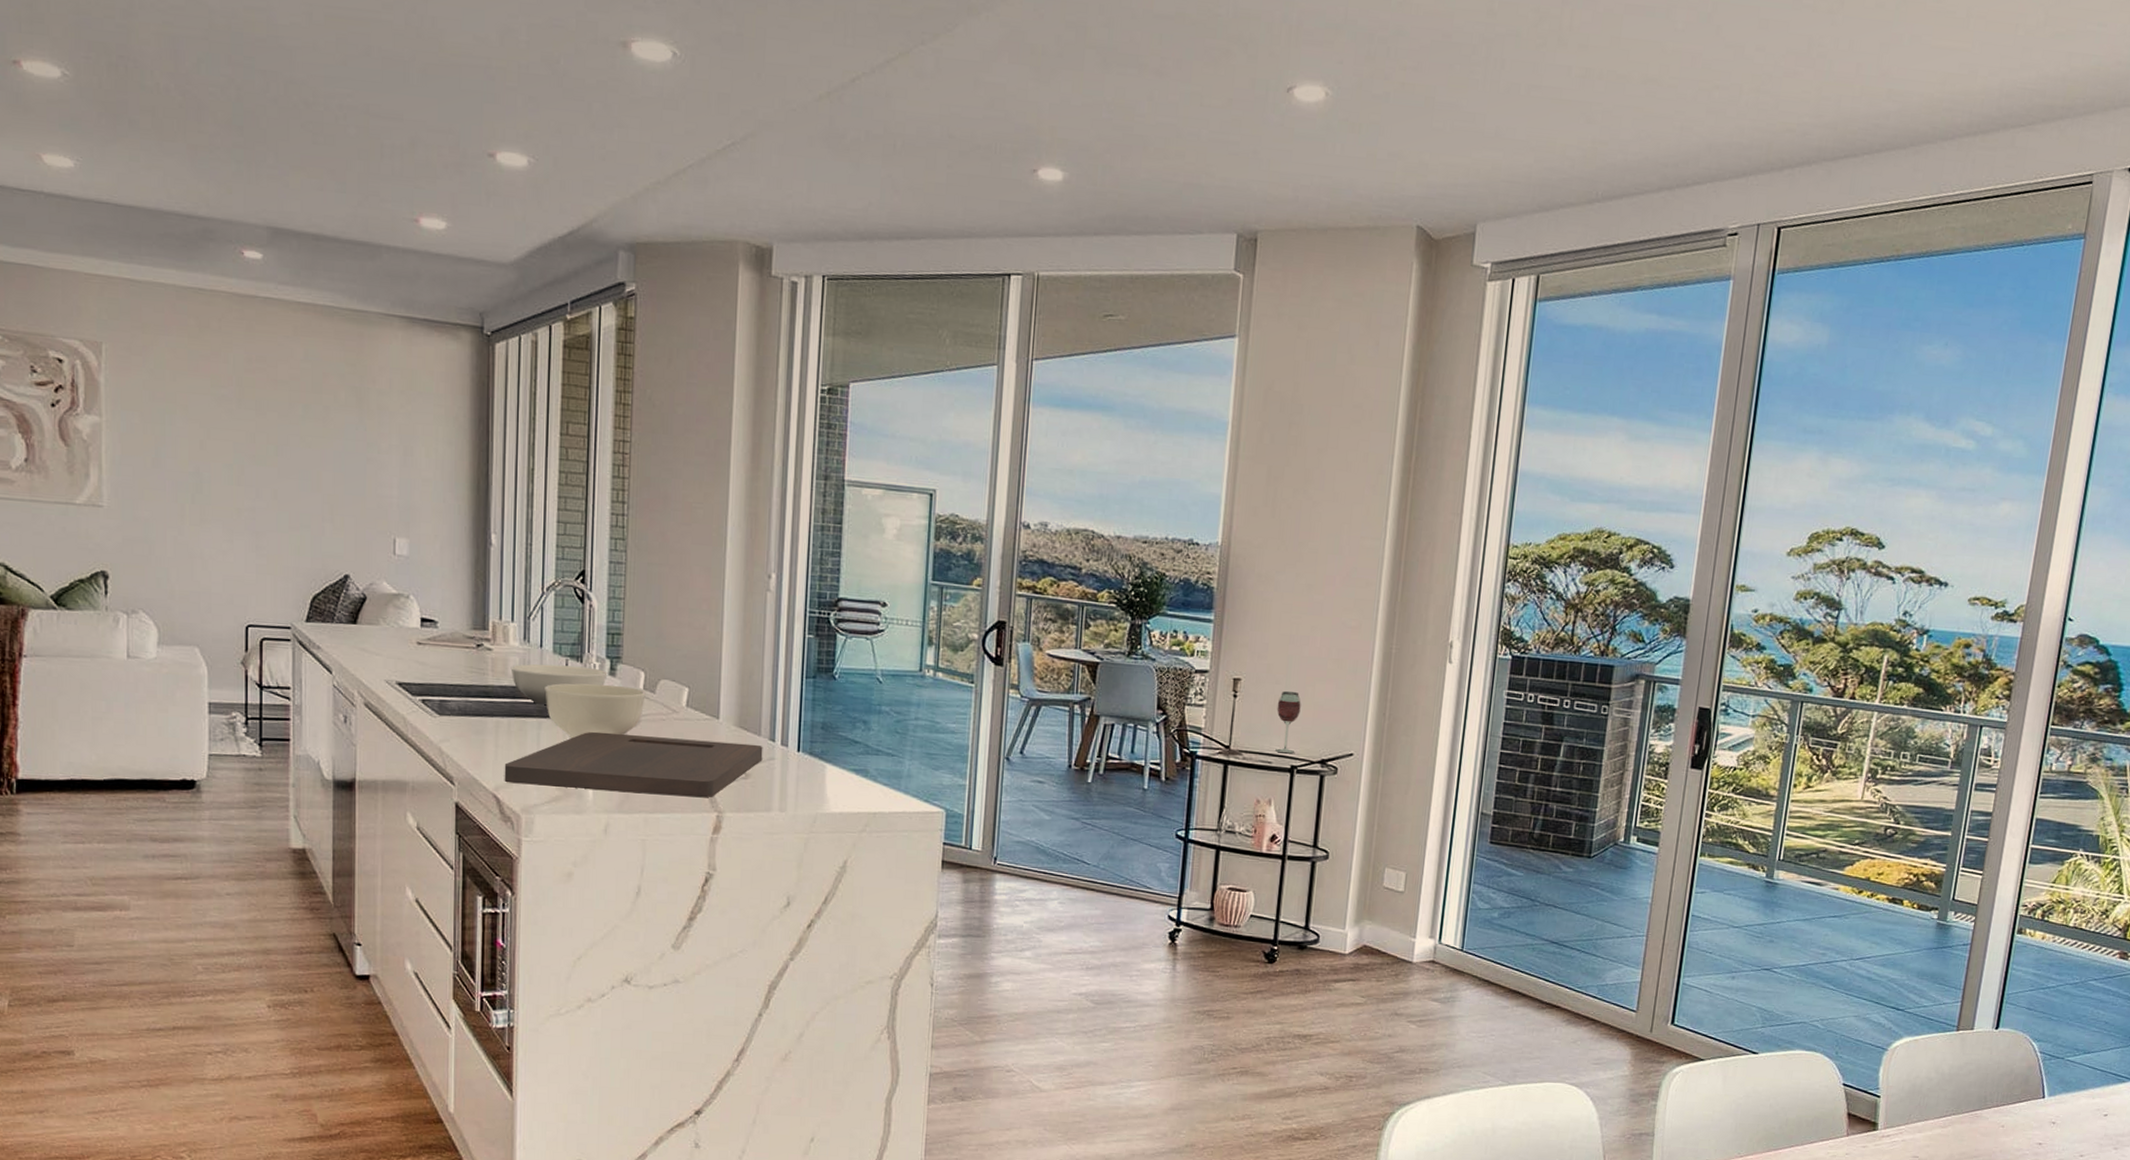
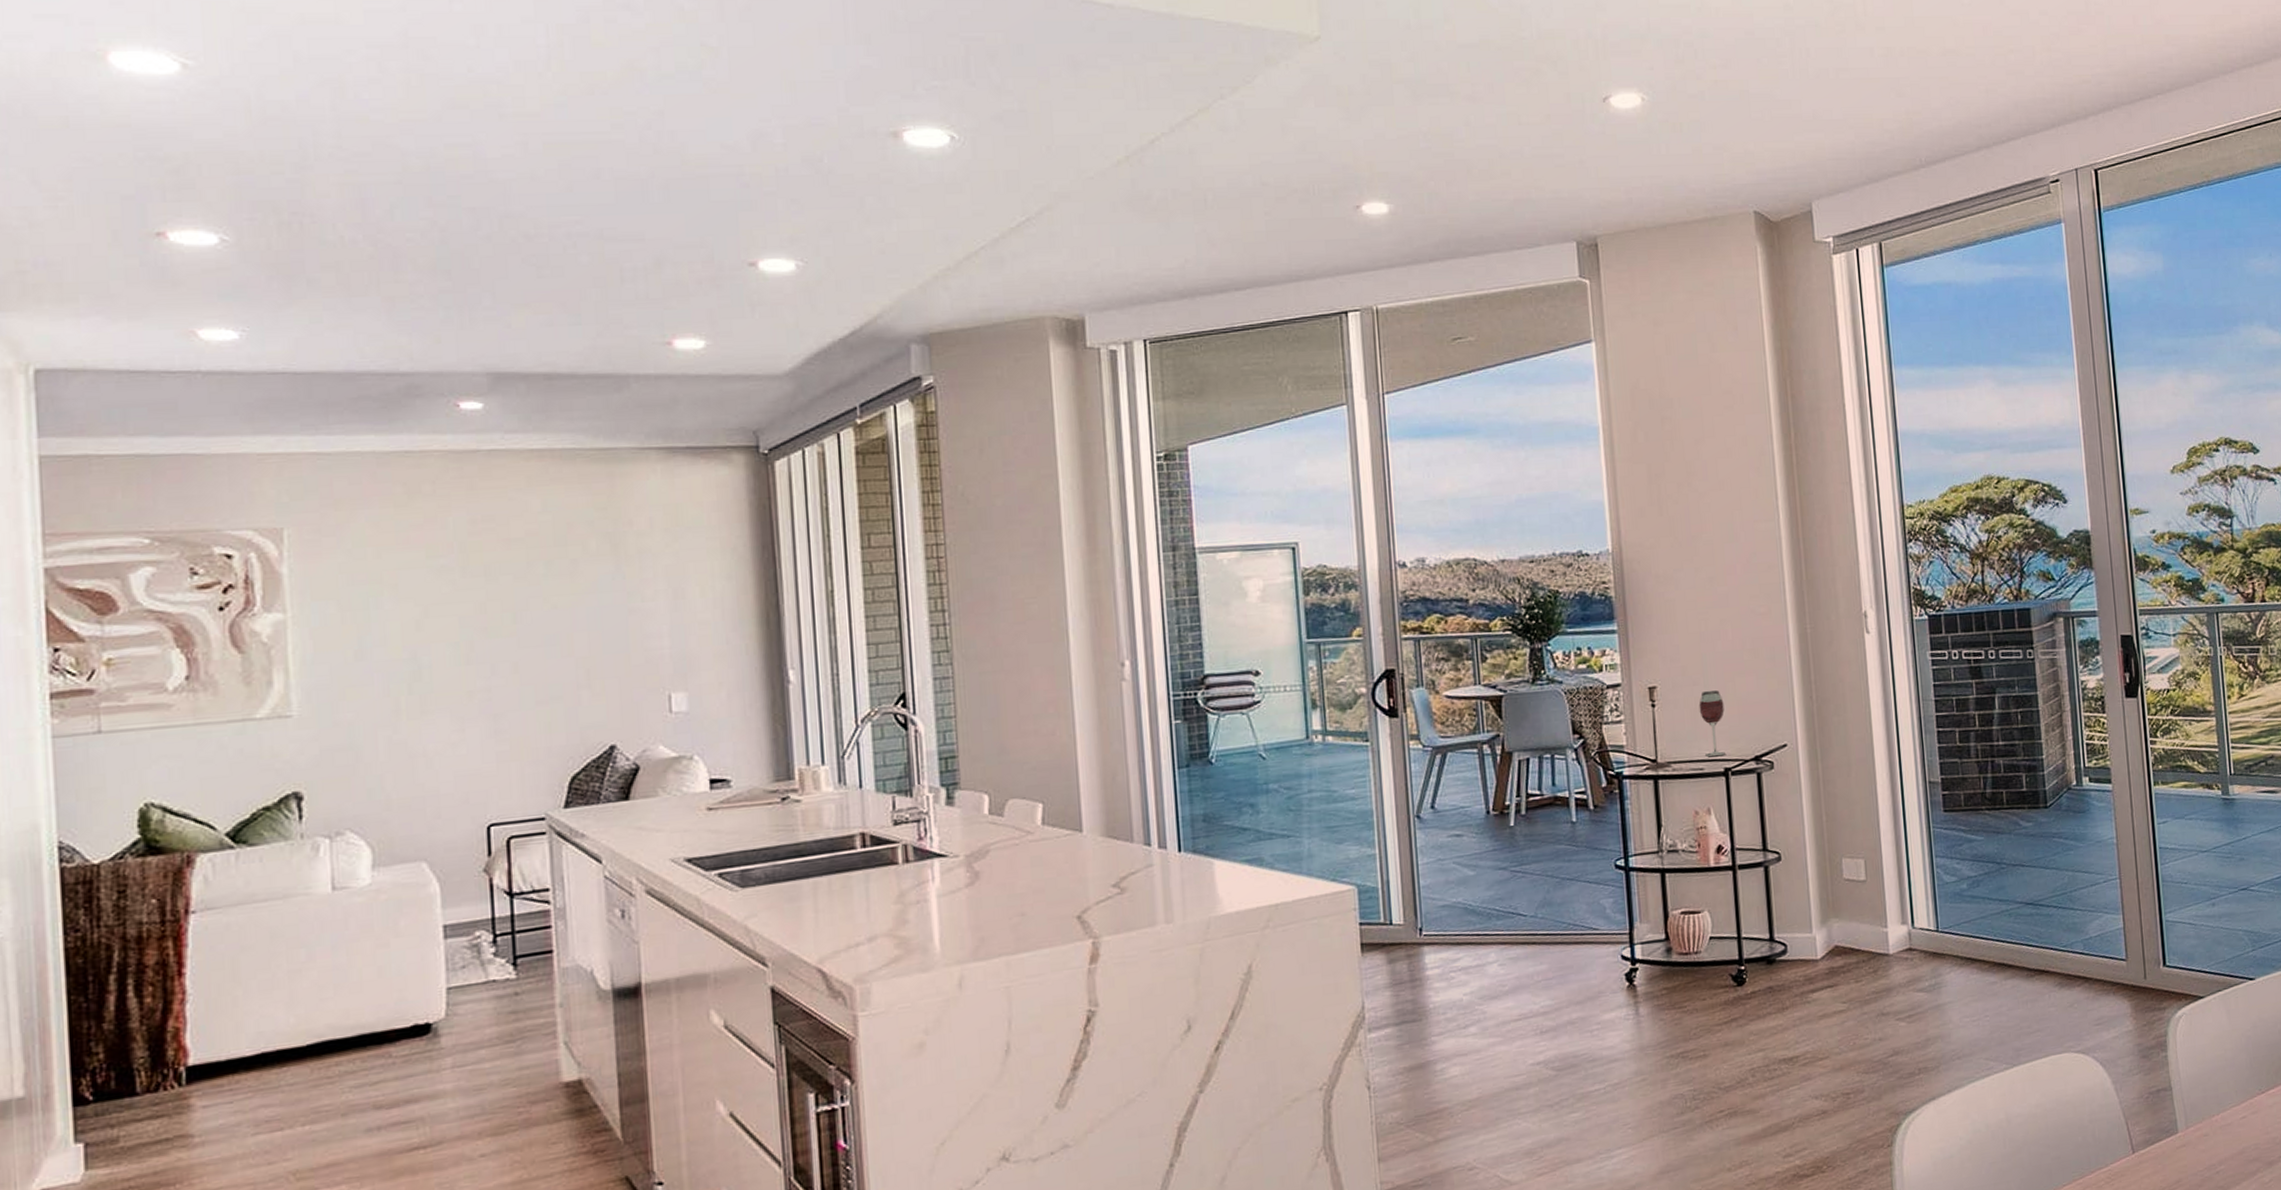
cutting board: present [504,731,763,798] -> none [828,852,1139,952]
bowl: present [510,663,608,706] -> none [825,800,944,854]
bowl: present [544,683,646,739] -> none [869,814,992,886]

